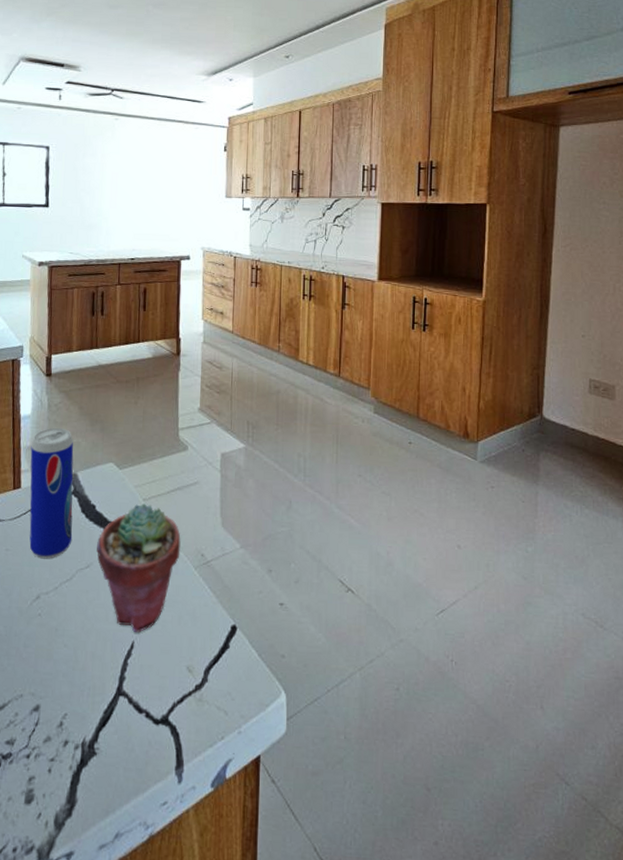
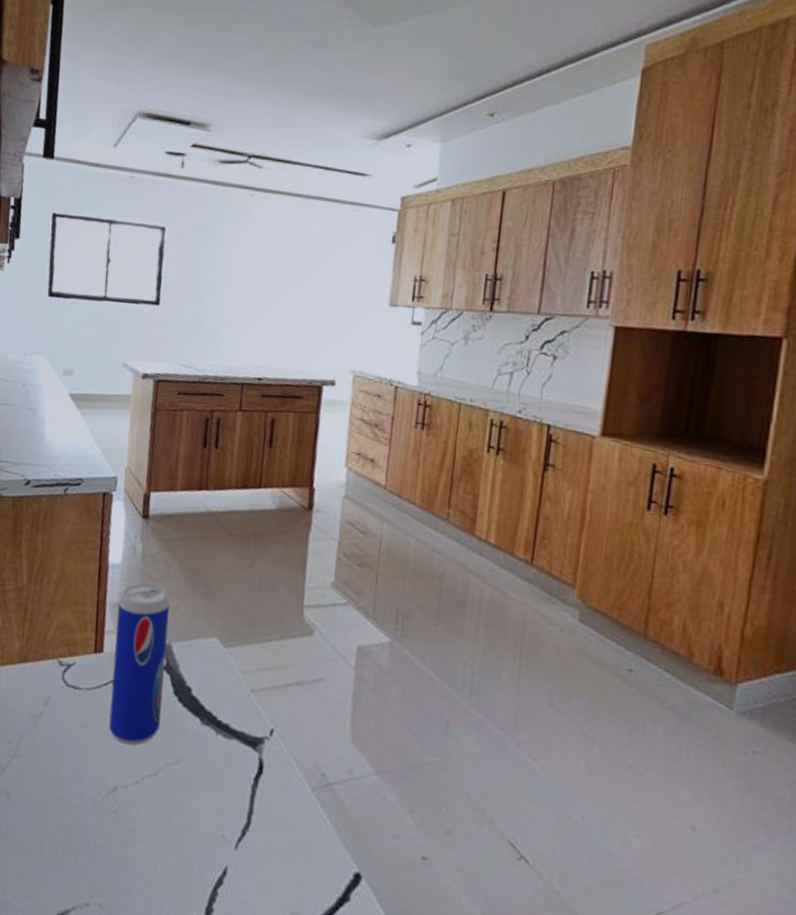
potted succulent: present [97,503,181,633] -> none [189,695,297,857]

